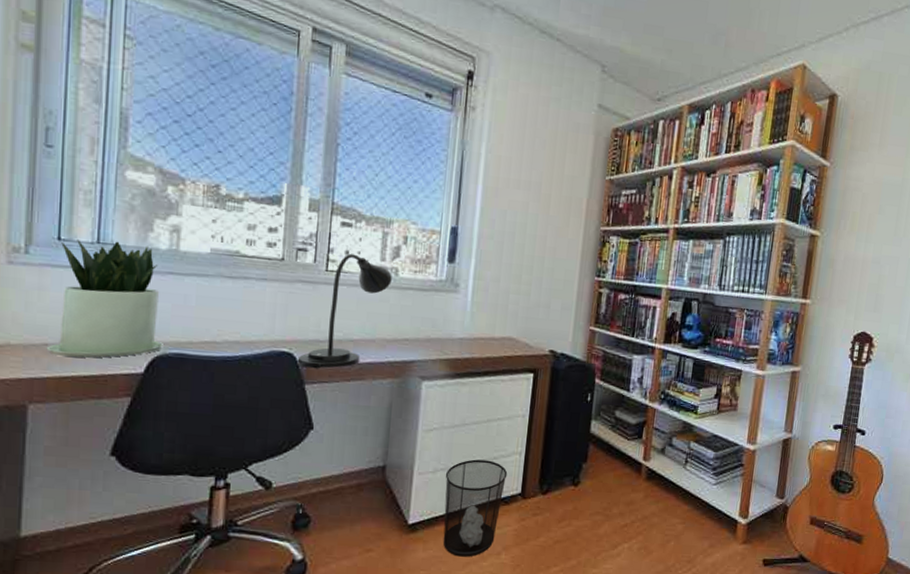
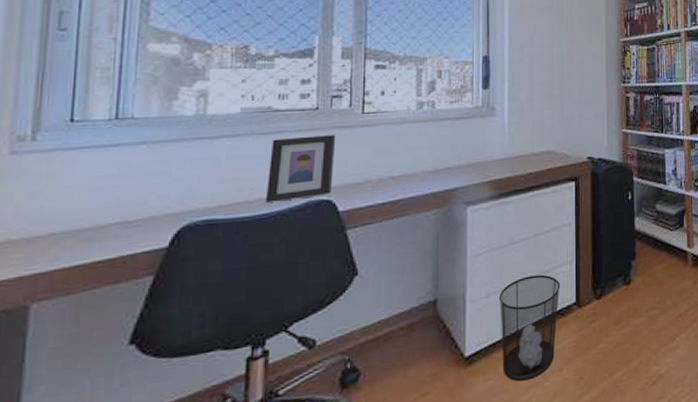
planter: present [46,238,165,358] -> none [54,114,192,244]
picture frame: none [231,284,299,348] -> present [265,135,336,203]
desk lamp: present [297,253,392,369] -> none [337,94,429,213]

